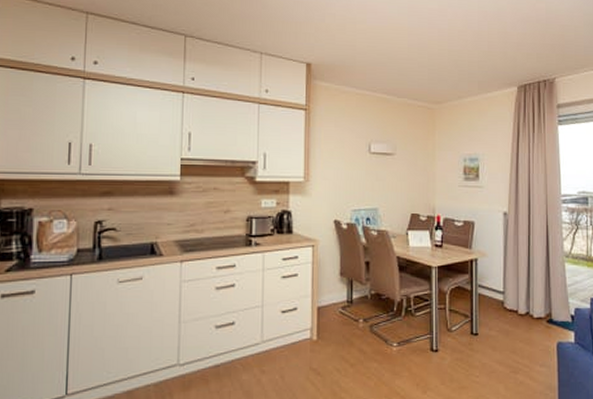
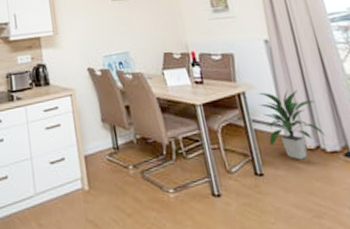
indoor plant: none [486,260,536,323] -> present [257,89,327,160]

